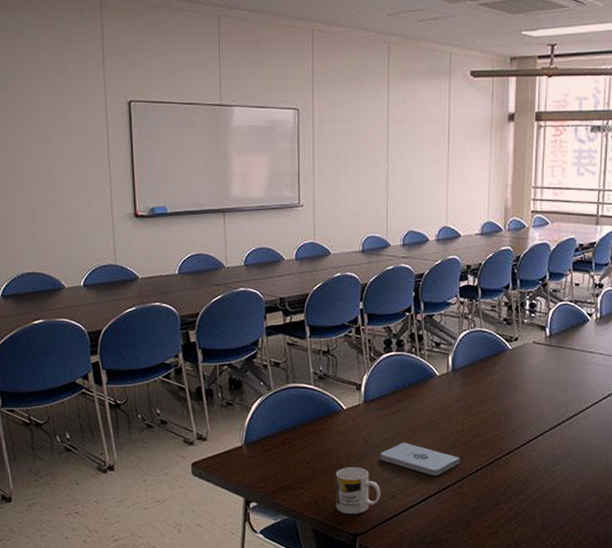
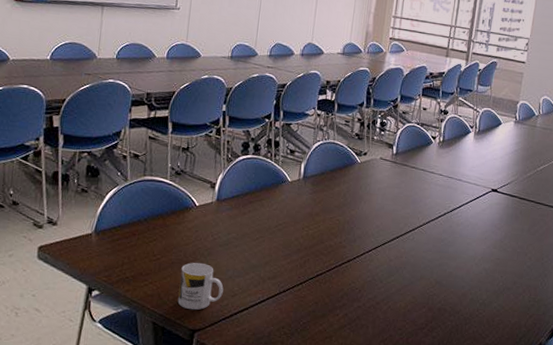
notepad: present [380,442,461,476] -> none [226,242,303,278]

